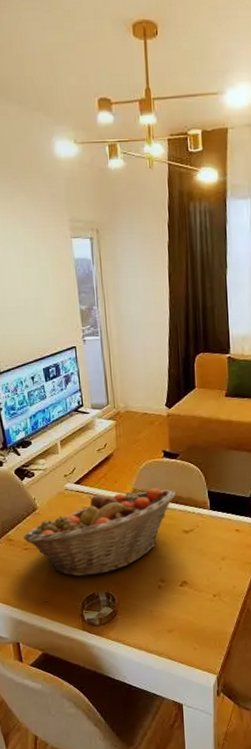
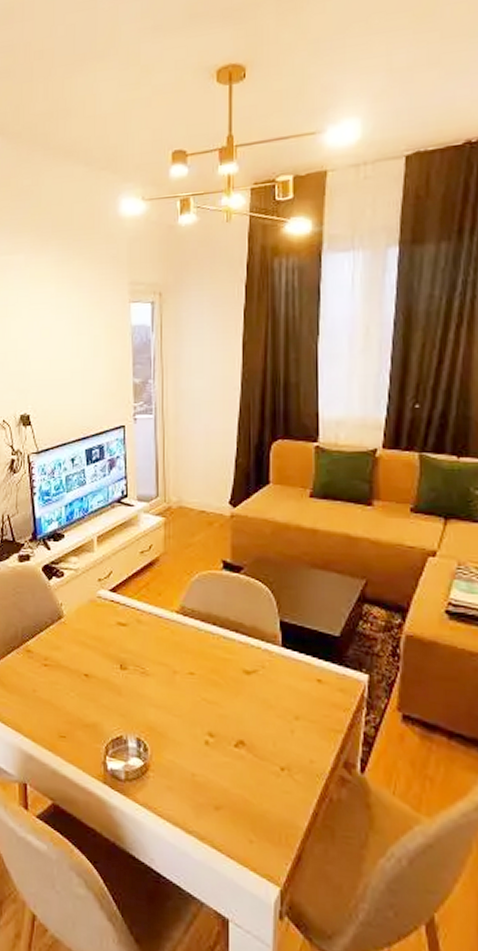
fruit basket: present [23,488,176,577] -> none [45,607,236,712]

